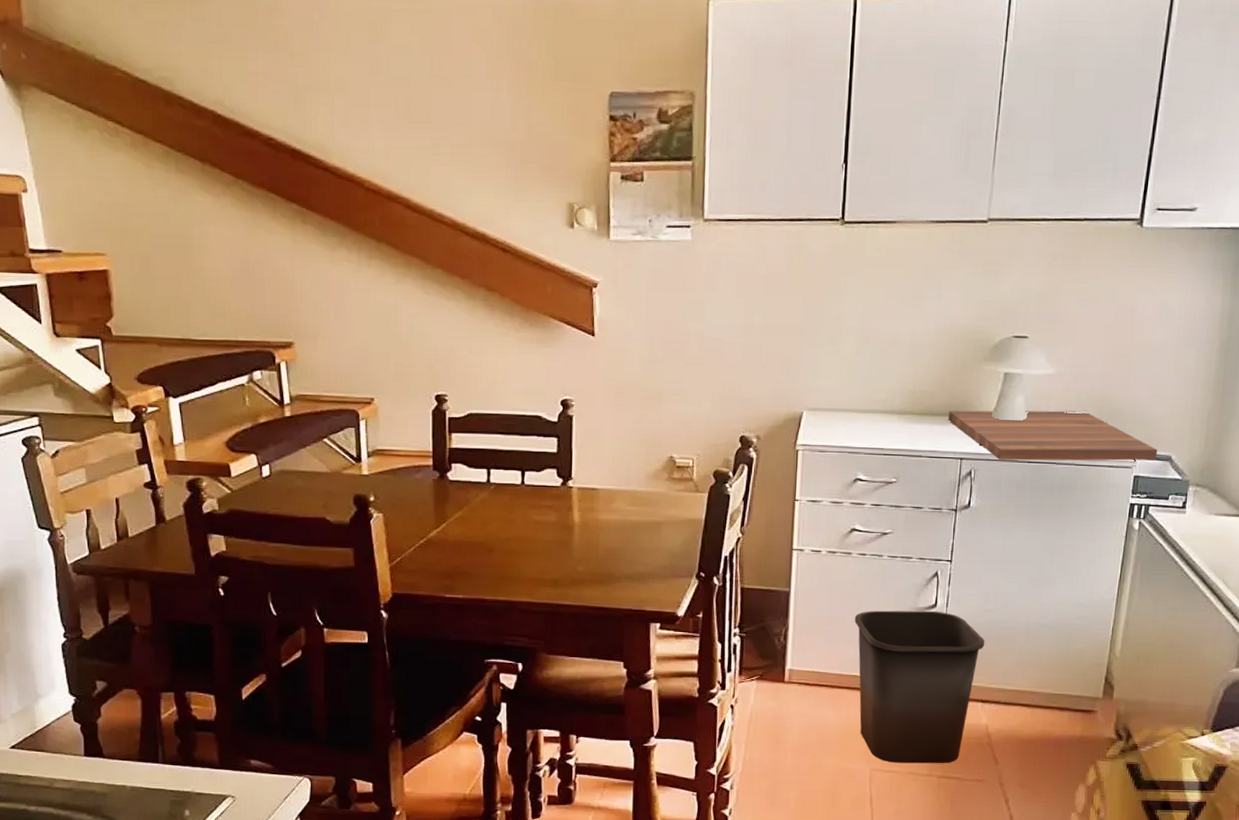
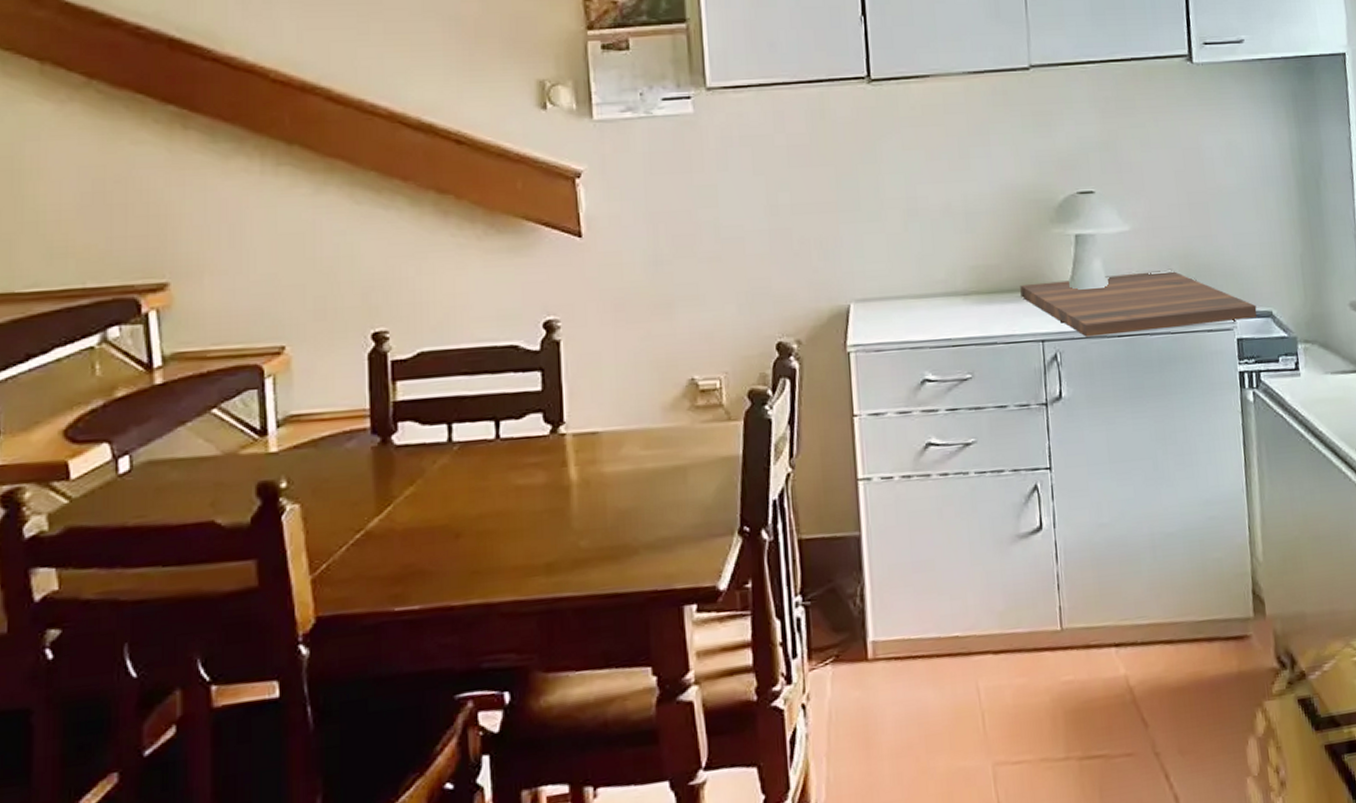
waste bin: present [854,610,985,764] -> none [945,535,1107,750]

